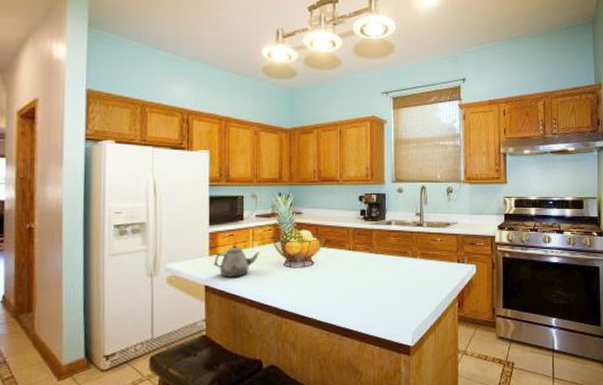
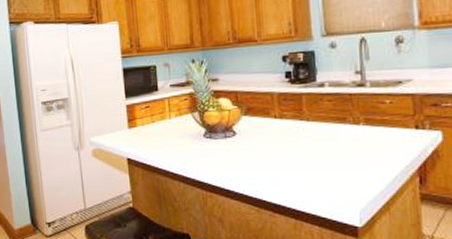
teapot: present [214,245,260,277] -> none [133,117,178,150]

